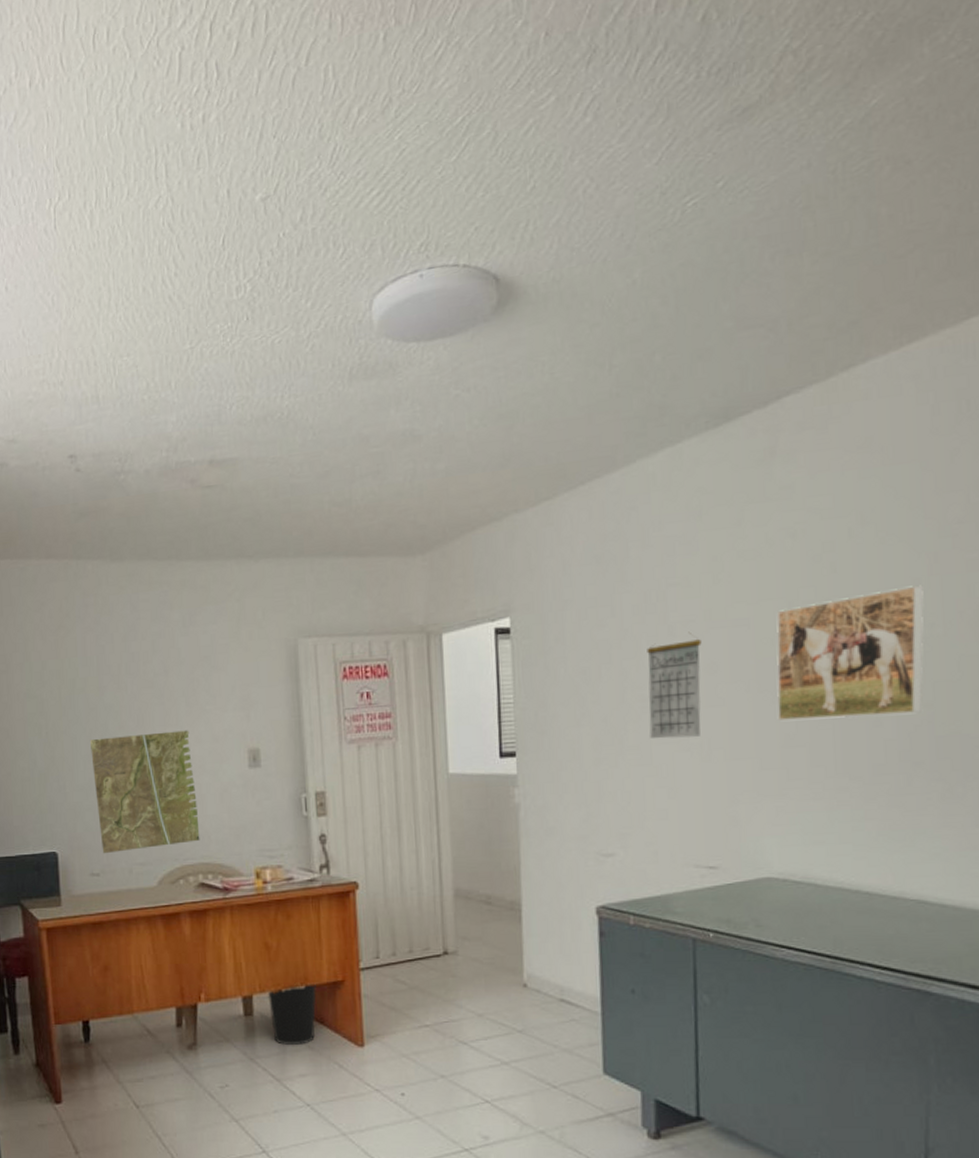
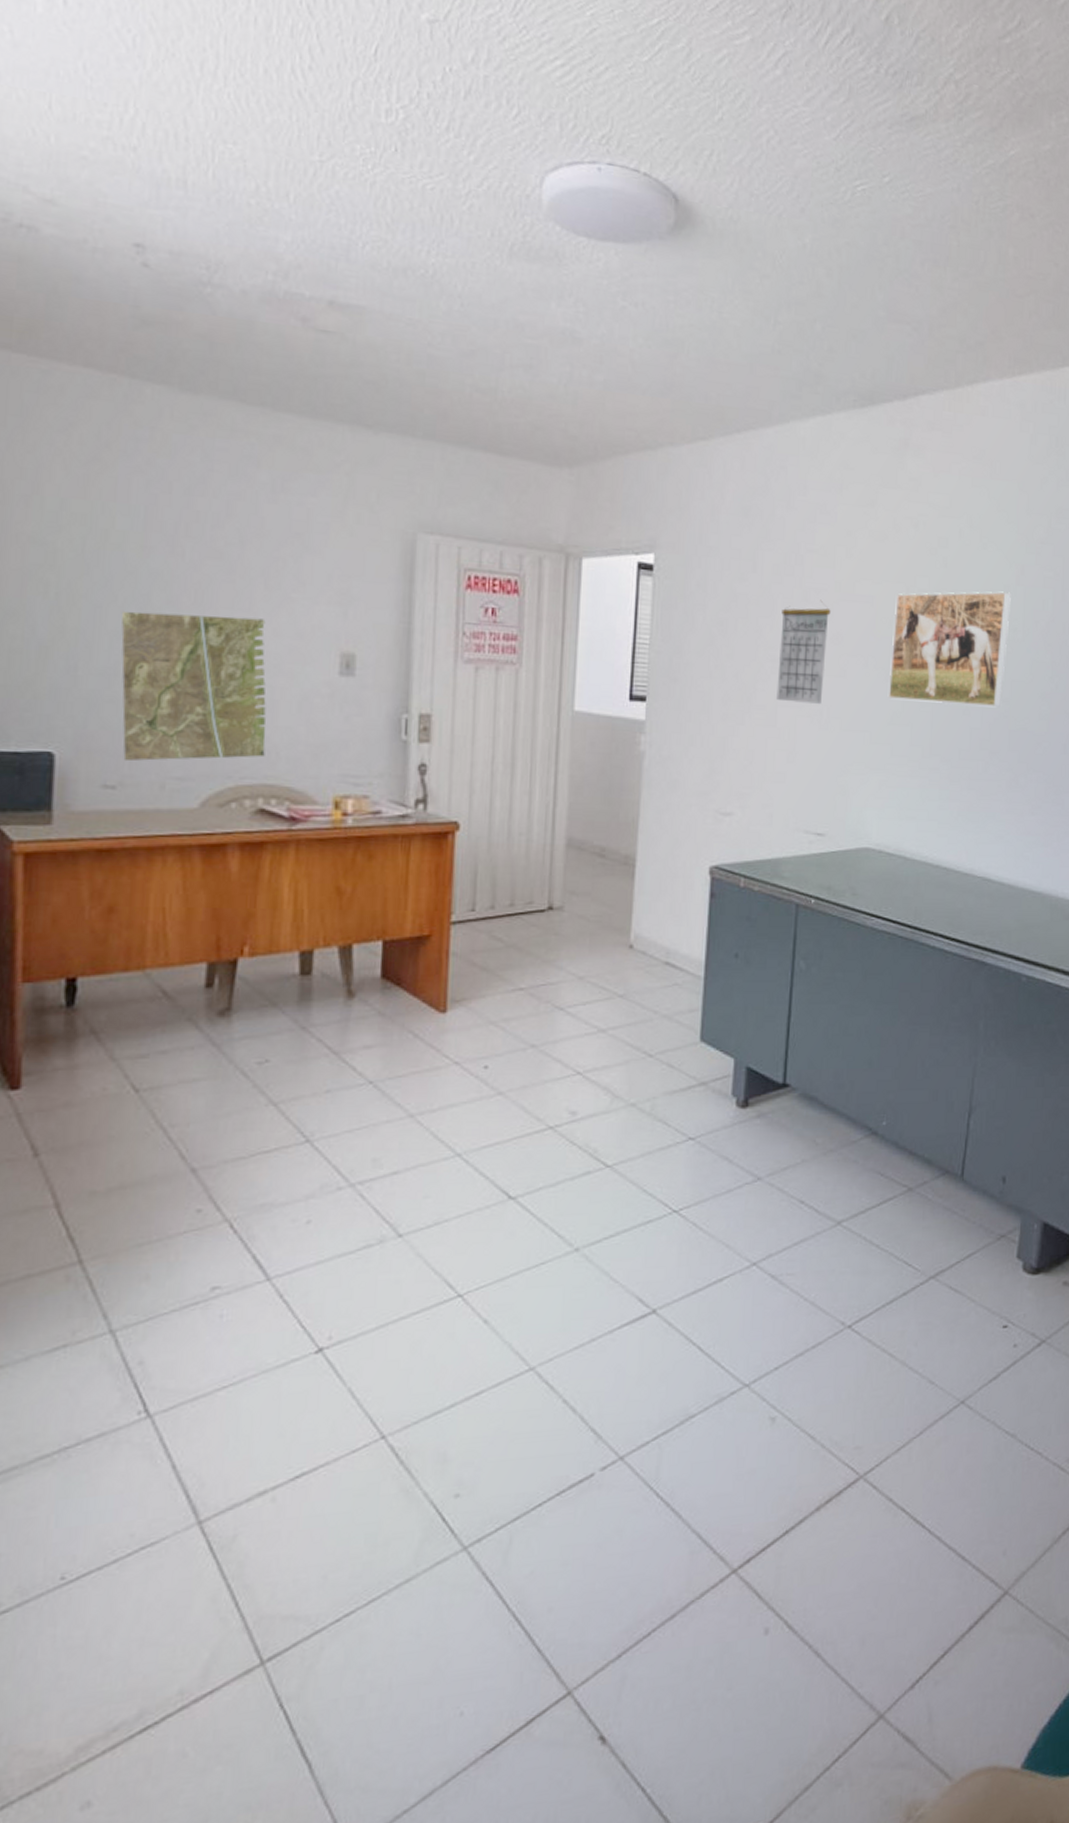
wastebasket: present [268,984,316,1046] -> none [333,938,396,1012]

